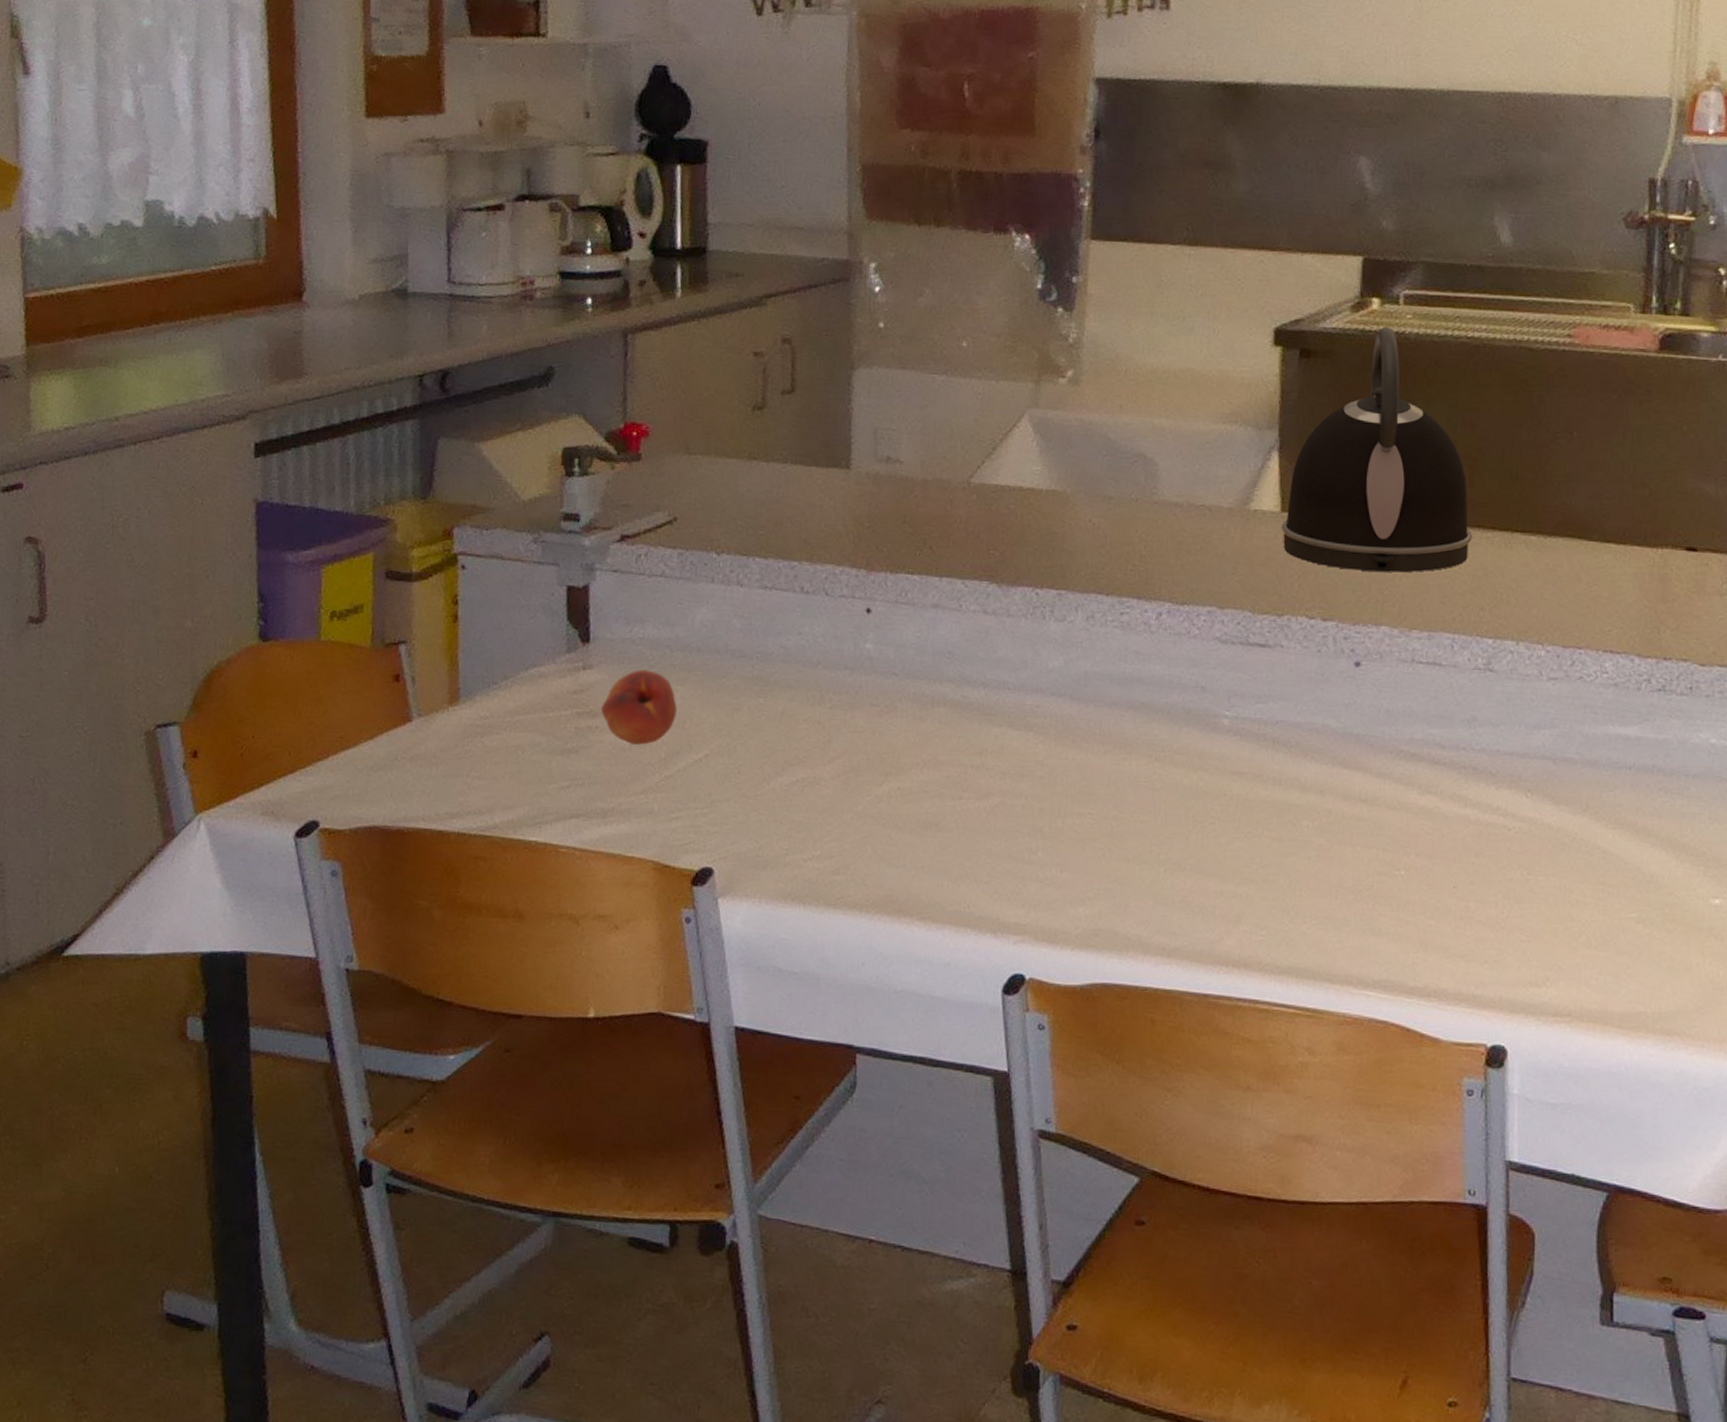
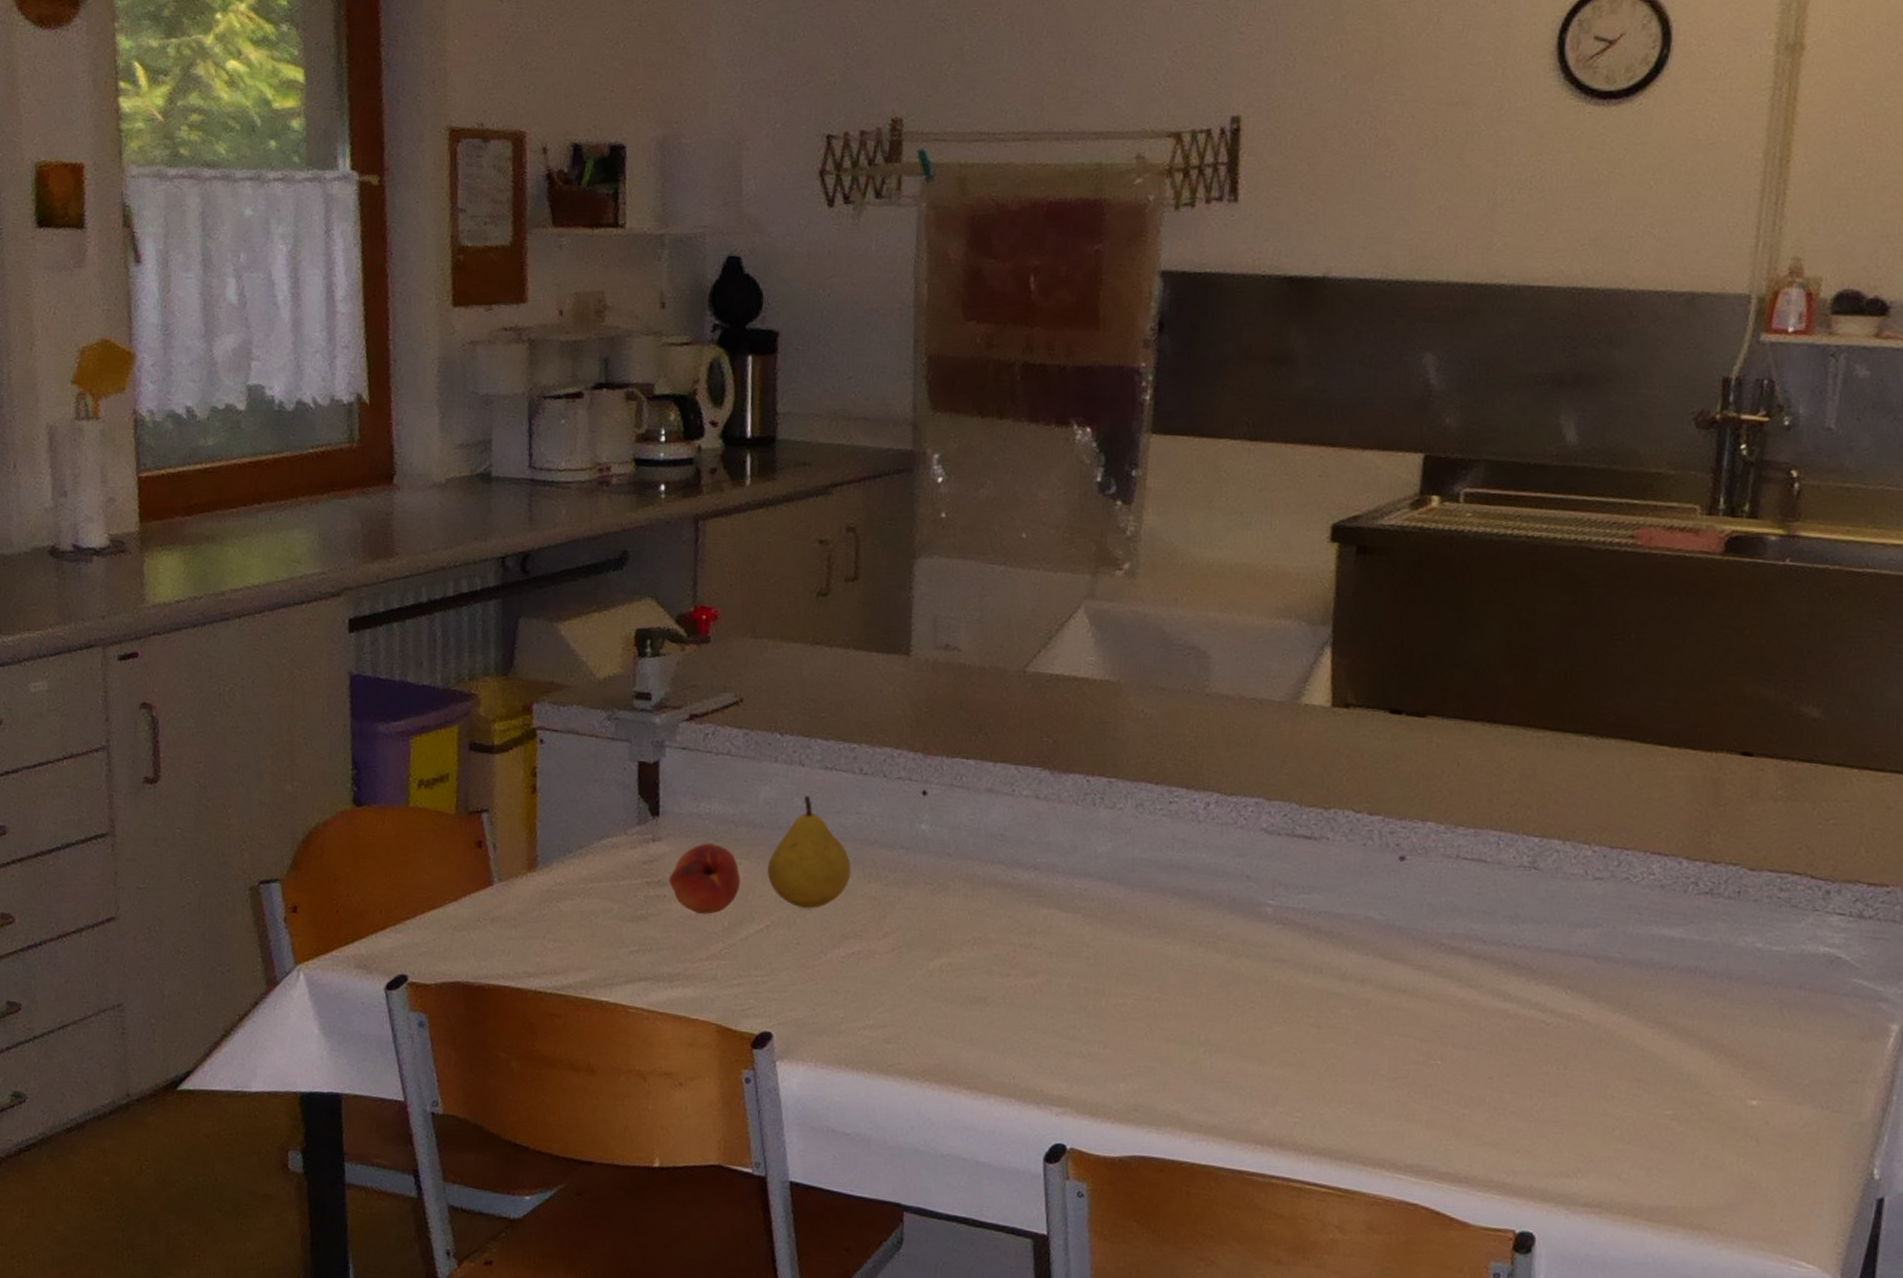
fruit: none [704,617,794,735] -> present [766,796,851,909]
kettle: present [1281,326,1473,573] -> none [1331,524,1524,770]

